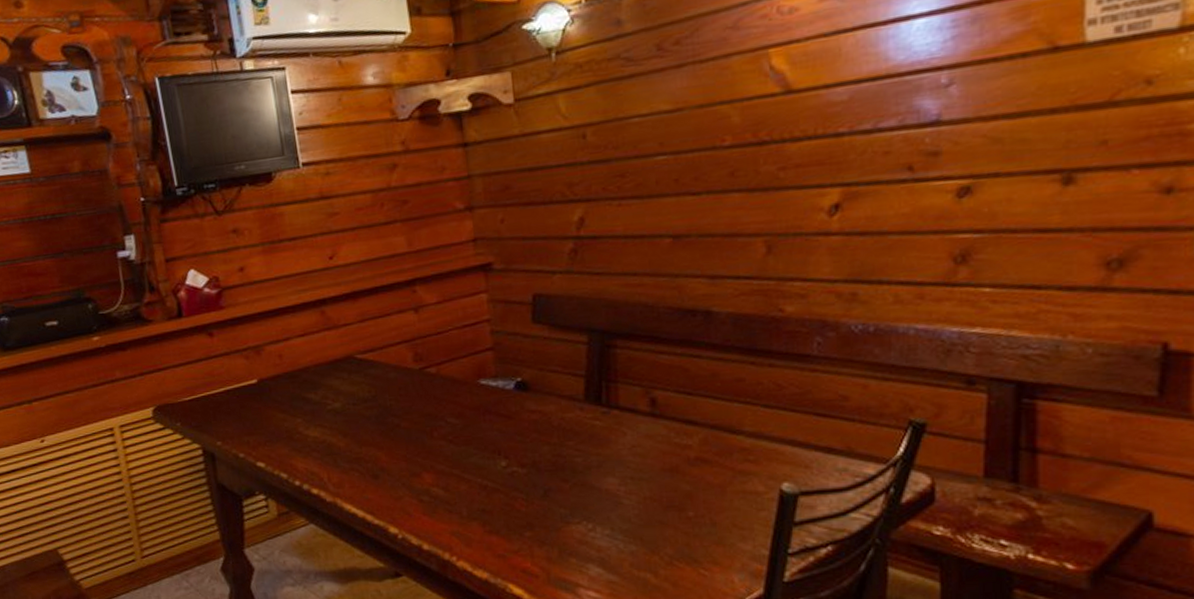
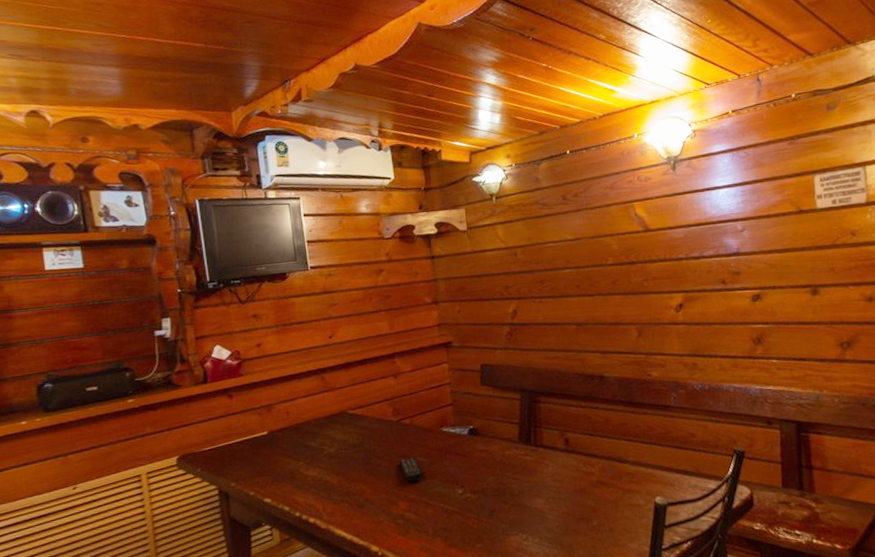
remote control: none [422,418,455,449] -> present [399,458,424,482]

